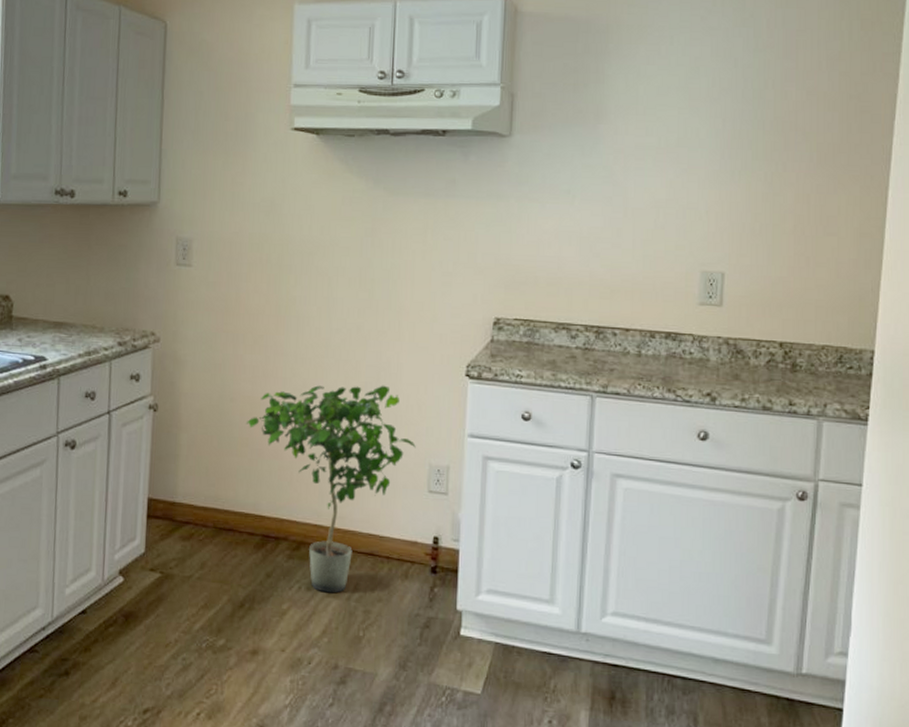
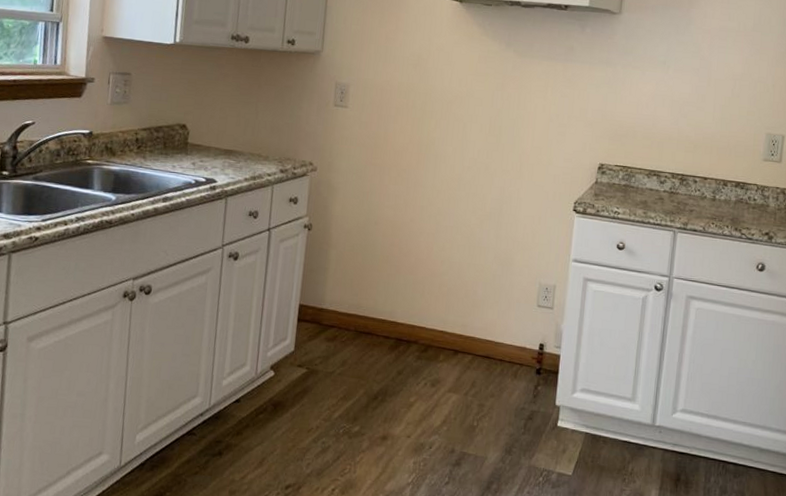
potted plant: present [245,385,416,593] -> none [387,213,529,389]

